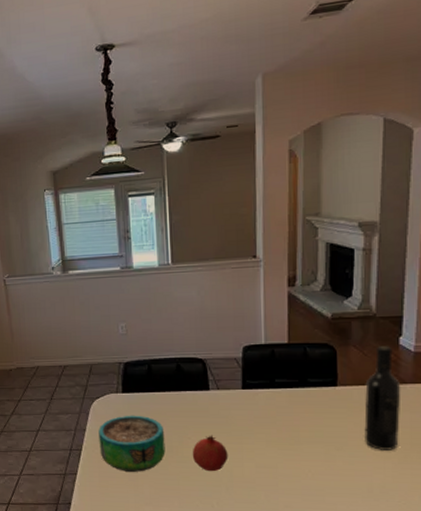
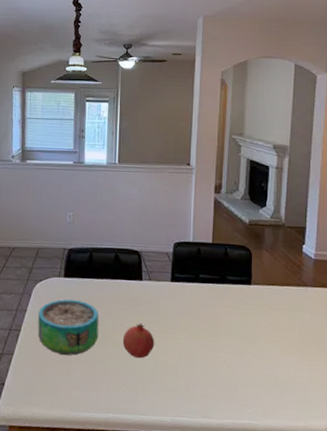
wine bottle: present [363,346,401,450] -> none [271,252,303,347]

